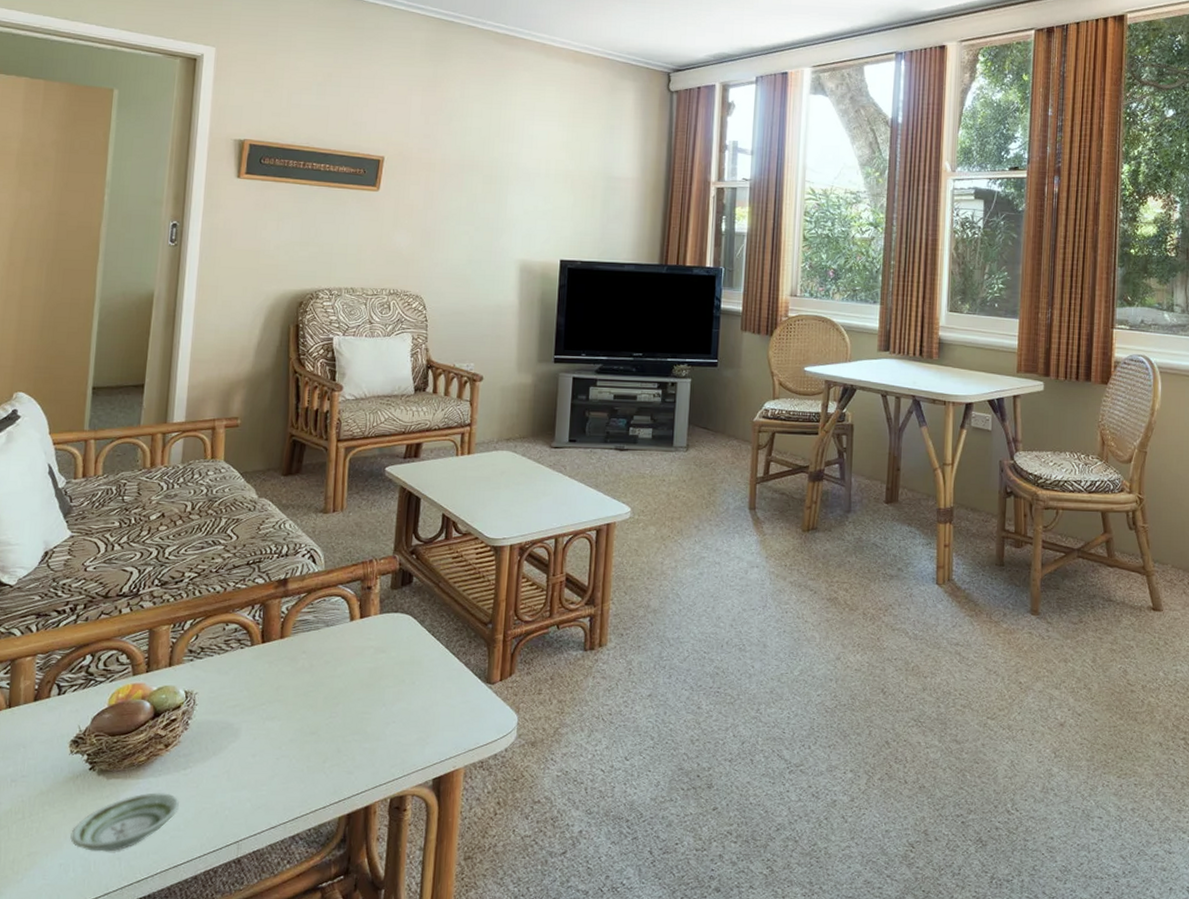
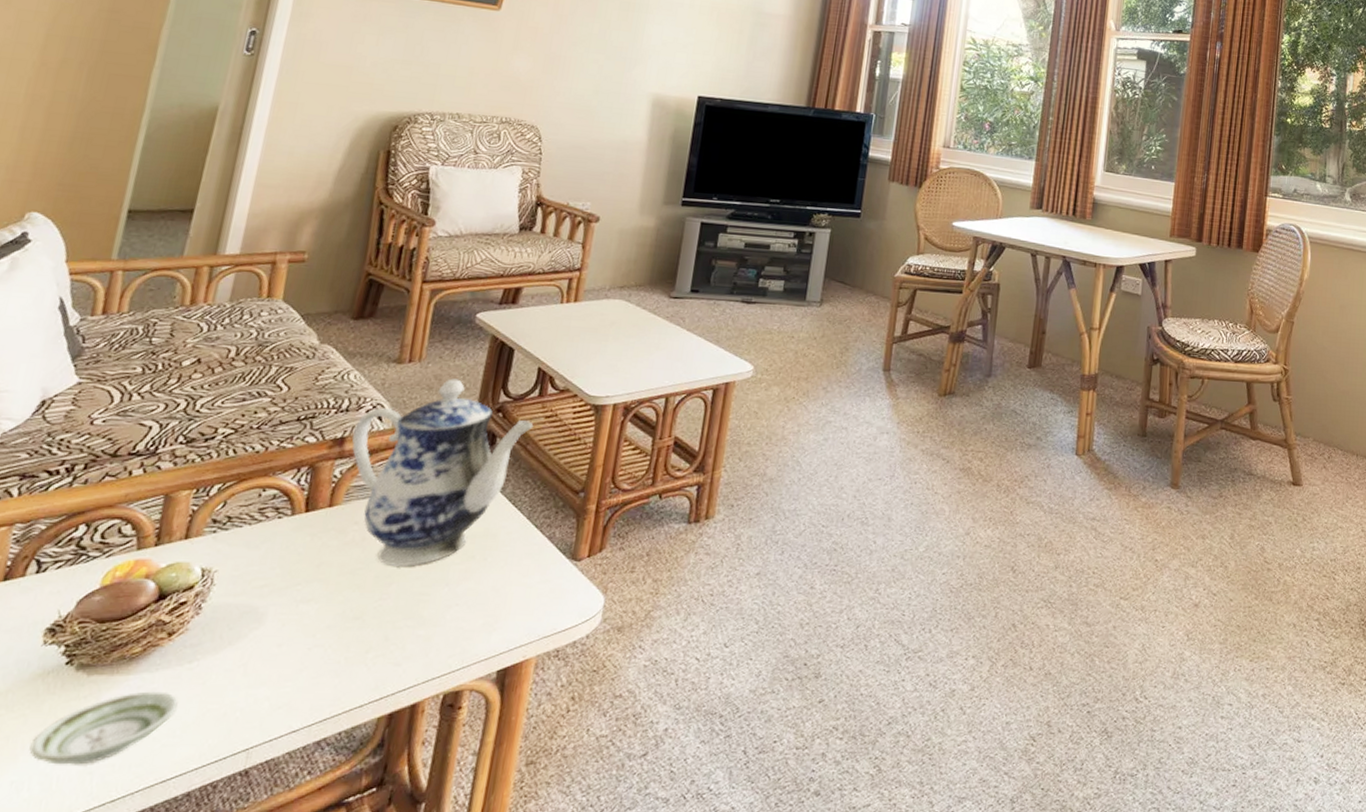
teapot: none [293,525,443,689] -> present [351,378,534,567]

